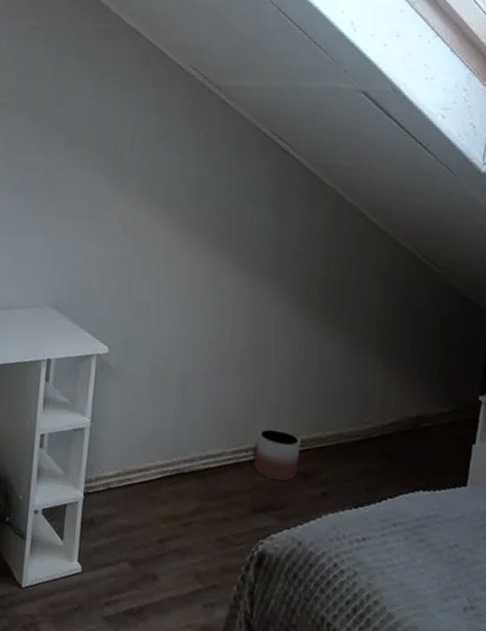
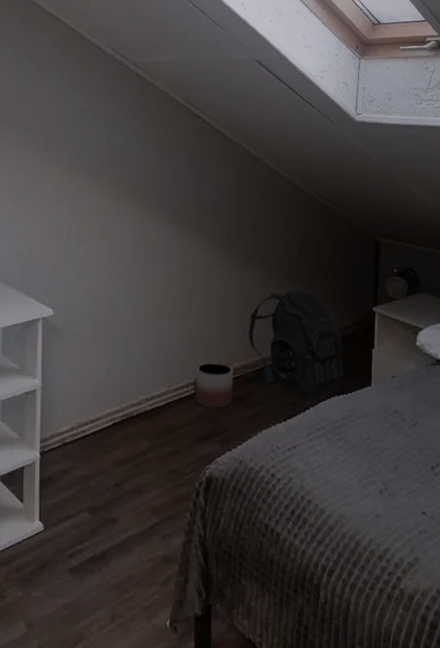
backpack: none [311,362,437,489] -> present [243,290,344,400]

